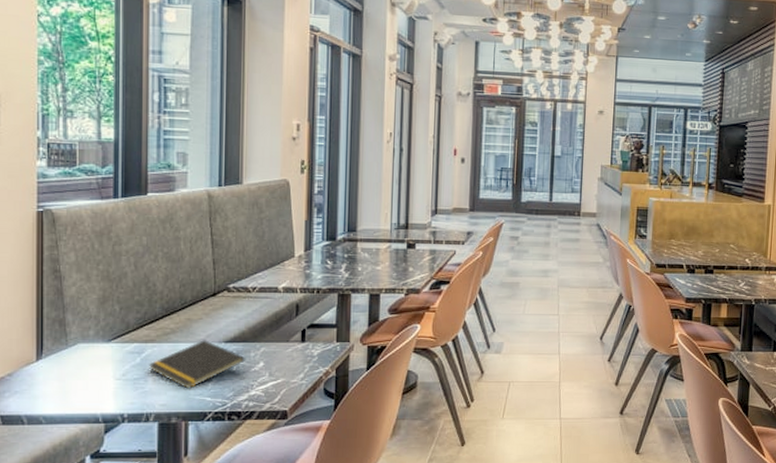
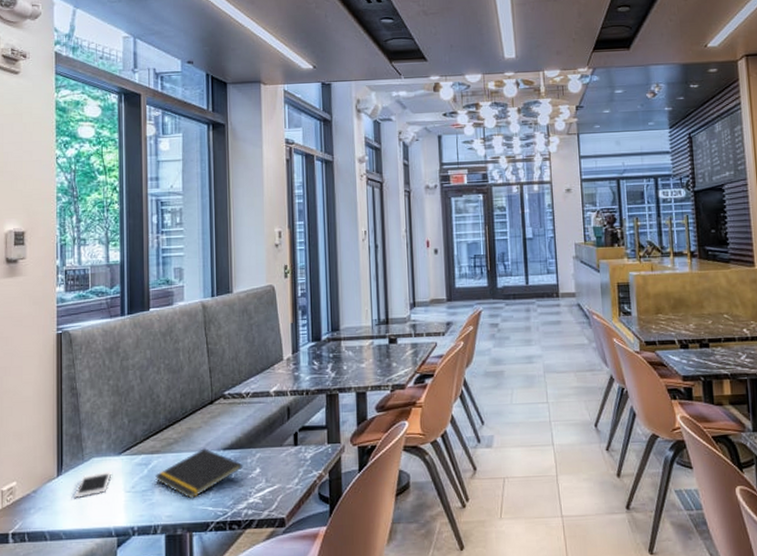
cell phone: none [57,357,100,383] -> present [75,470,112,498]

